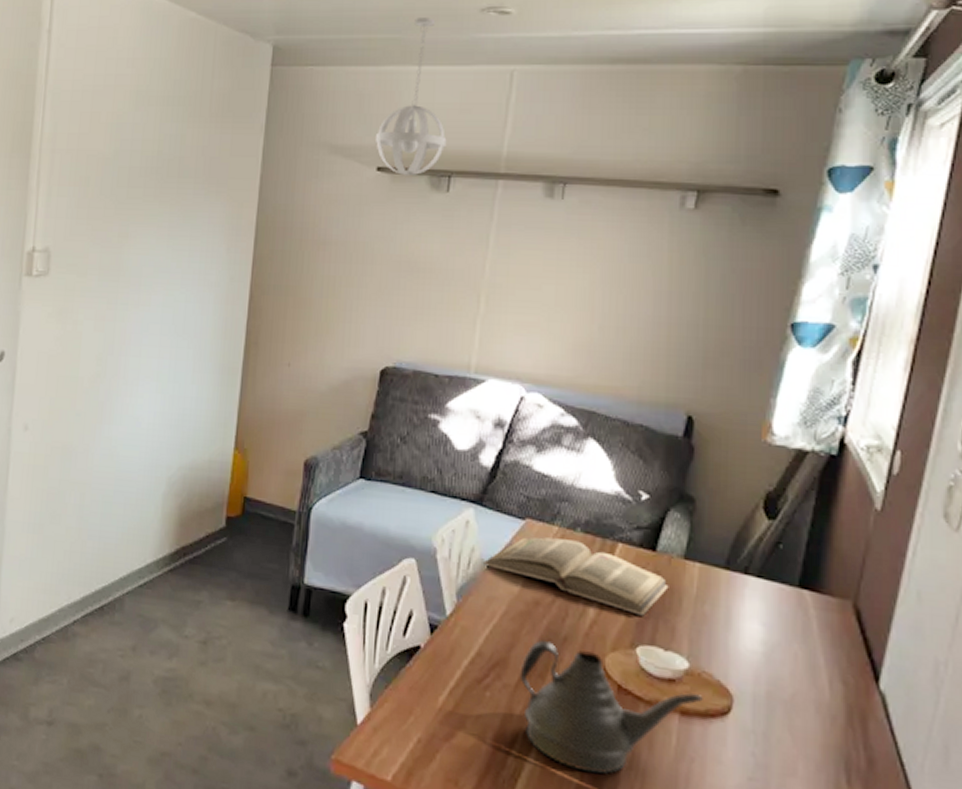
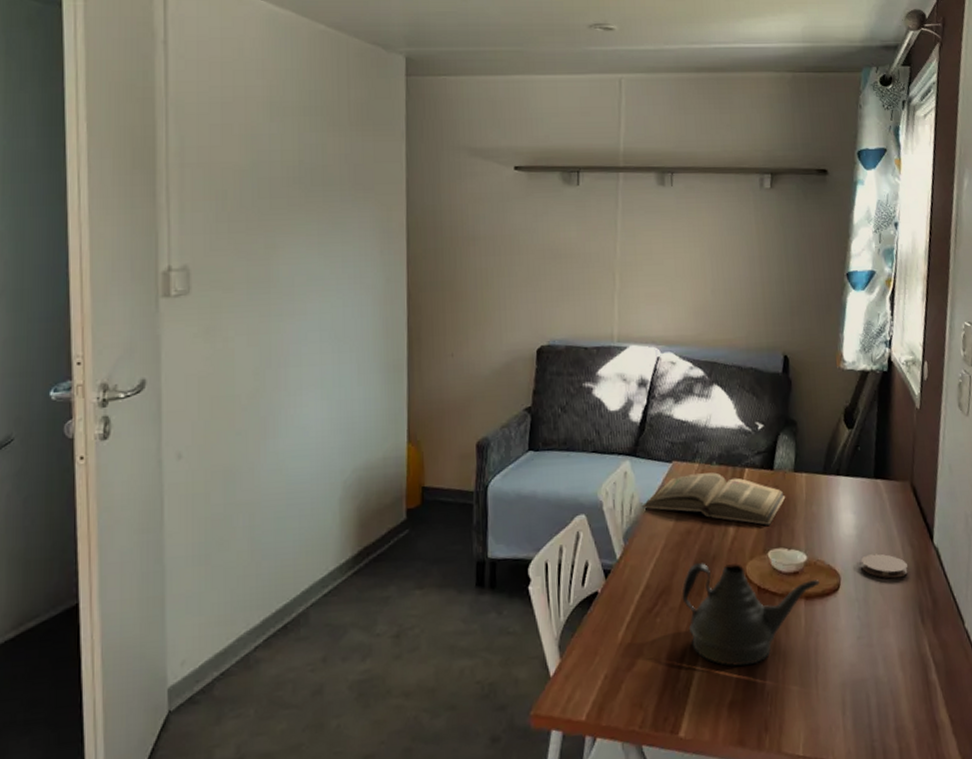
pendant light: present [376,18,447,176] -> none [510,32,573,173]
coaster: none [765,680,834,720] -> present [861,553,908,579]

